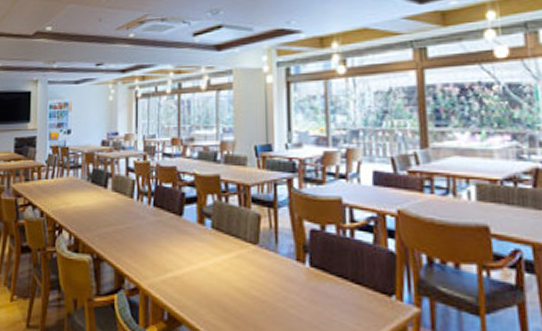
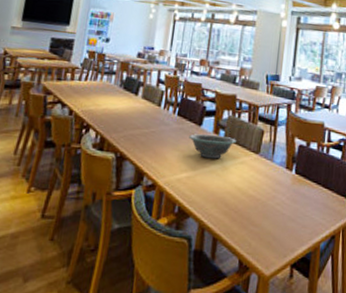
decorative bowl: none [170,225,227,254] -> present [189,133,236,159]

